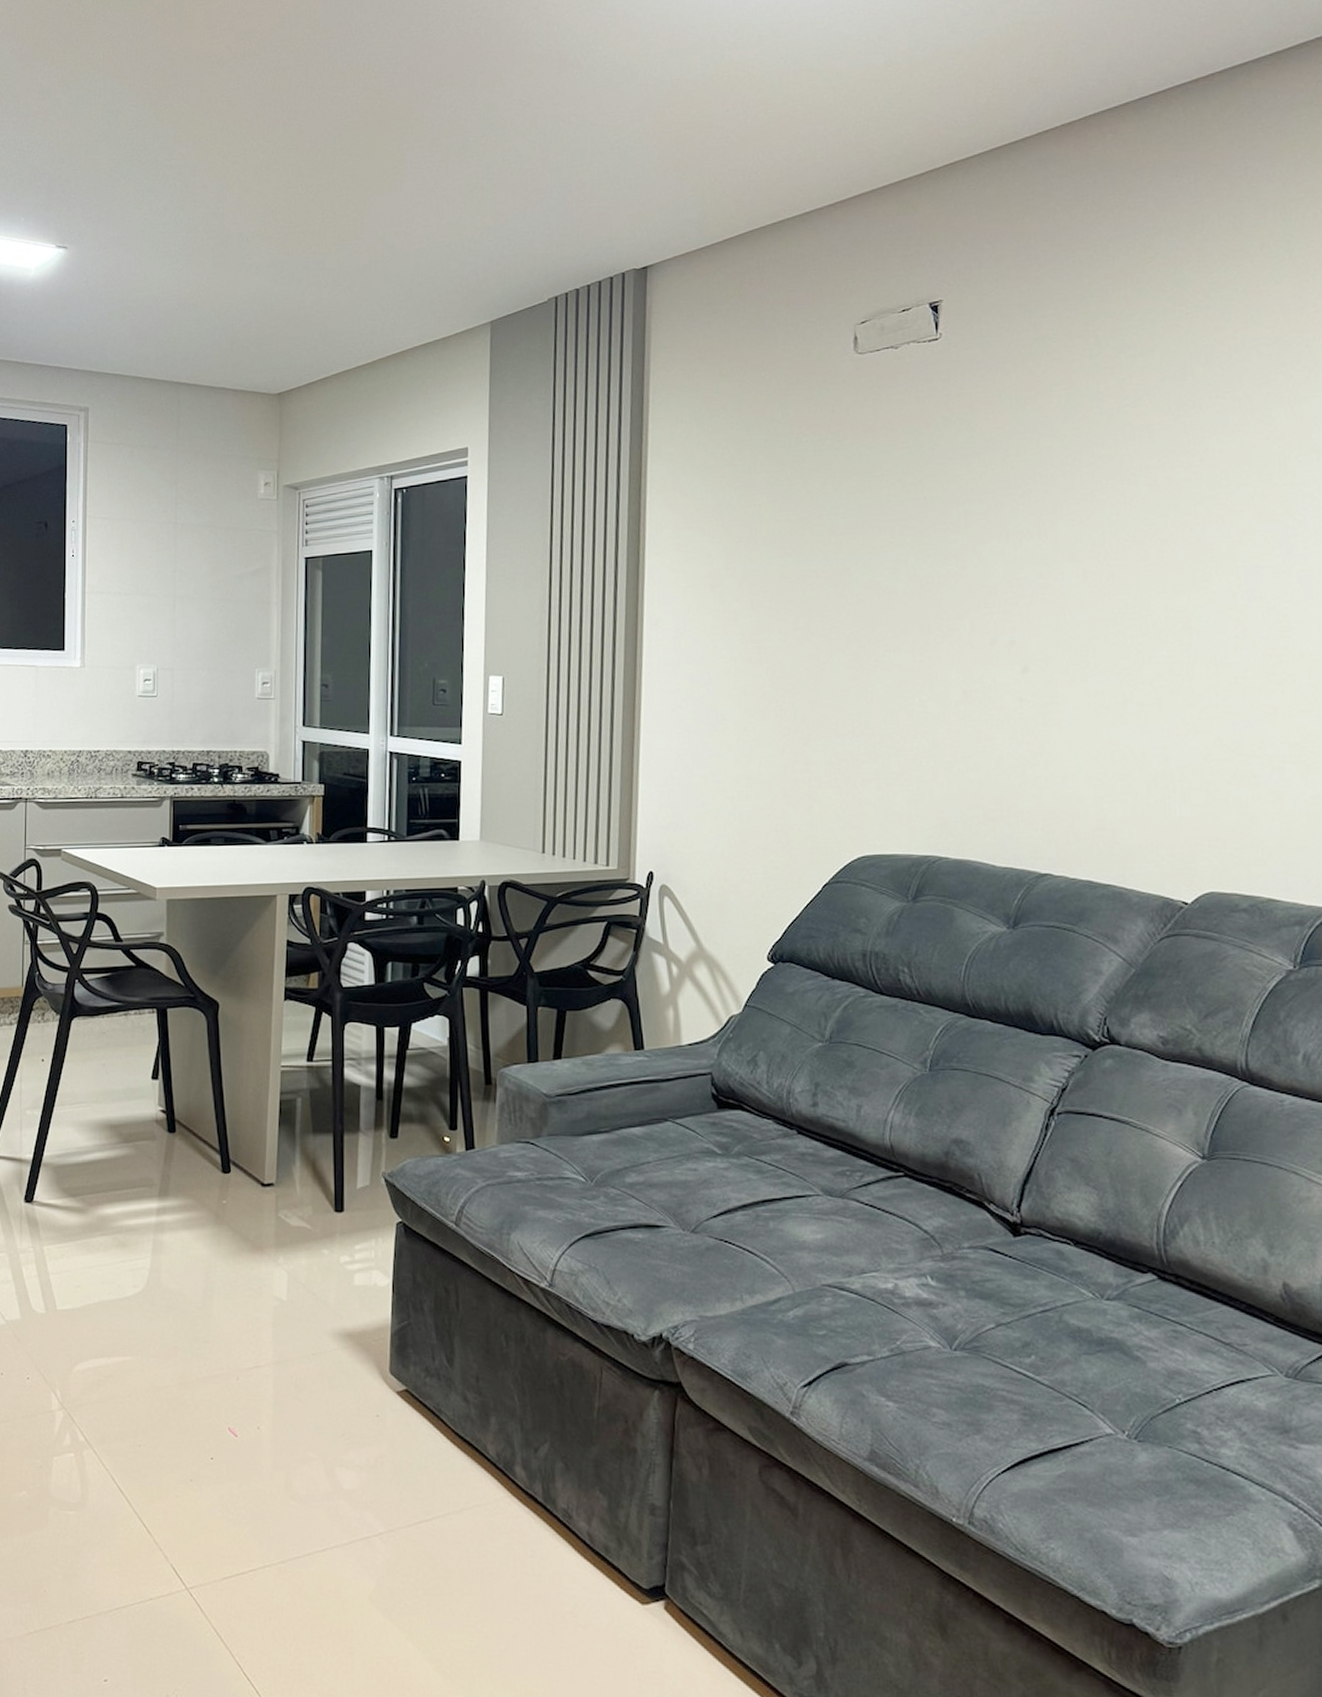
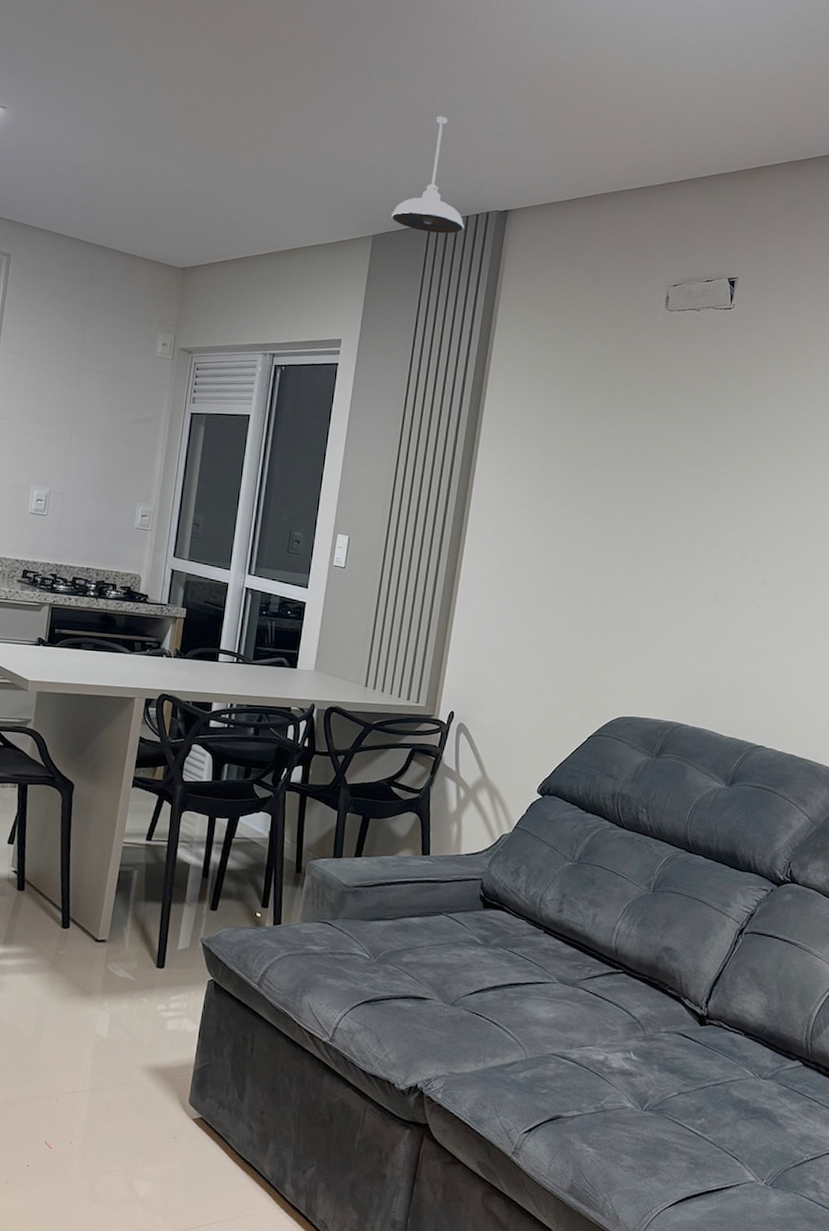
pendant light: none [510,170,598,308] -> present [391,116,465,234]

